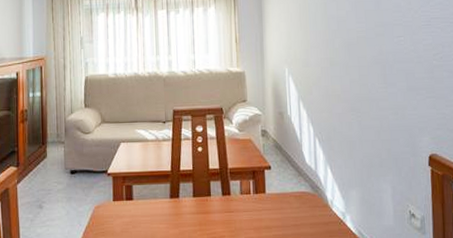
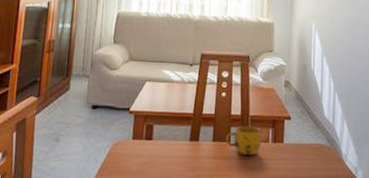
mug: none [206,178,243,208] -> present [226,125,262,155]

